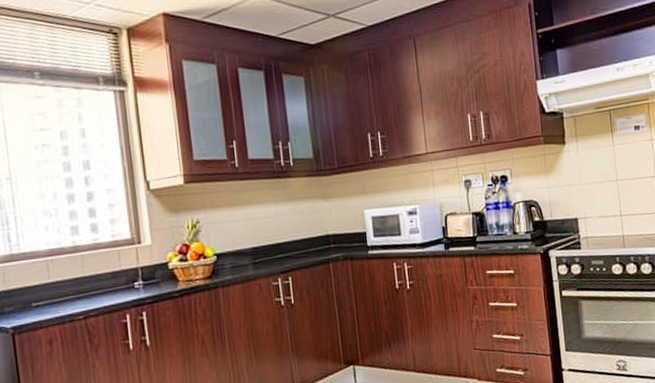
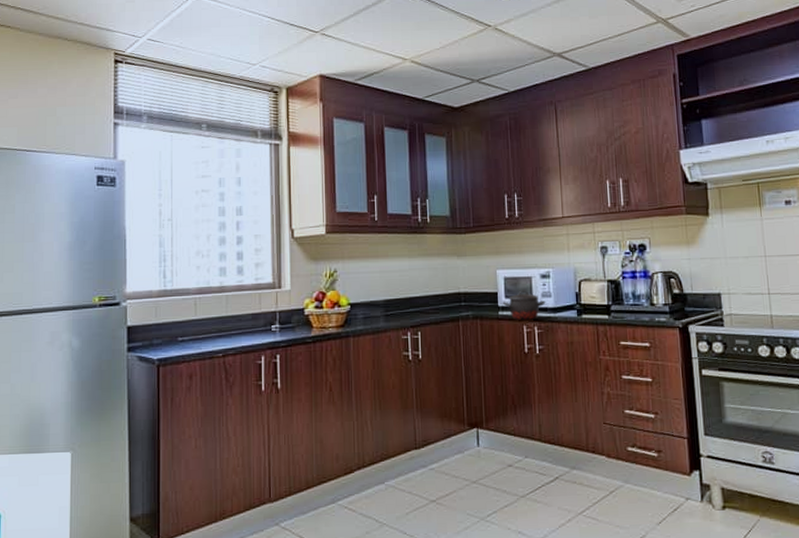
cooking pot: none [372,228,414,259] -> present [503,290,546,321]

